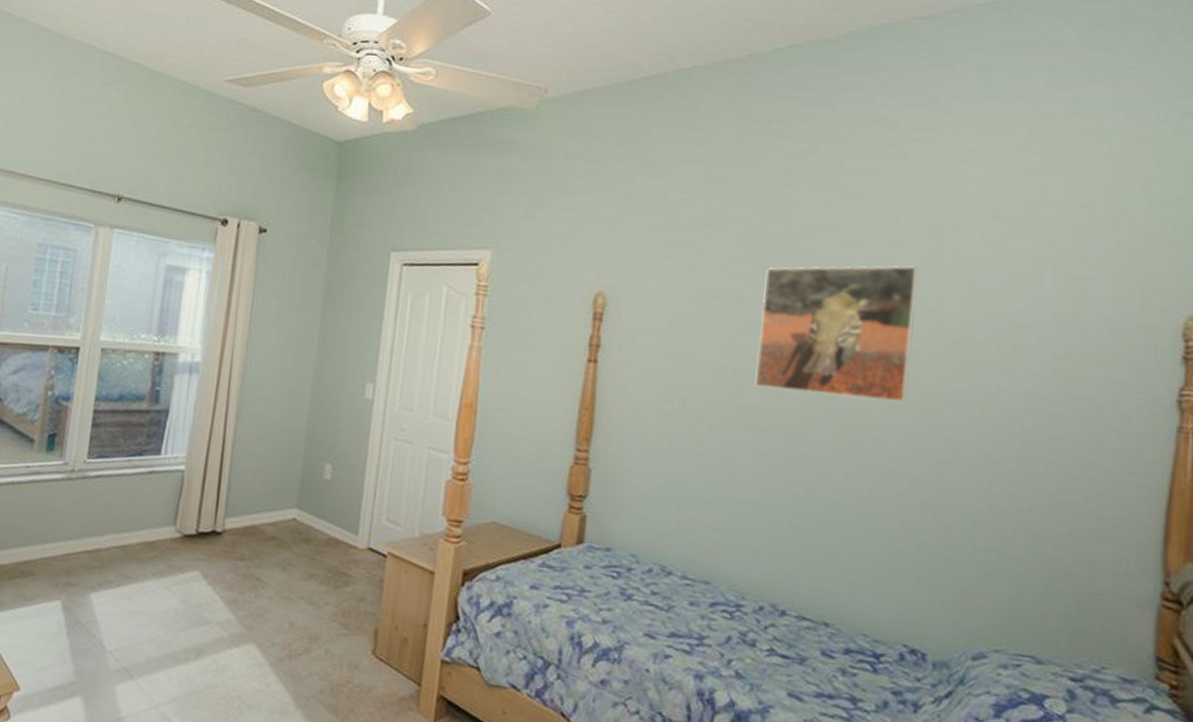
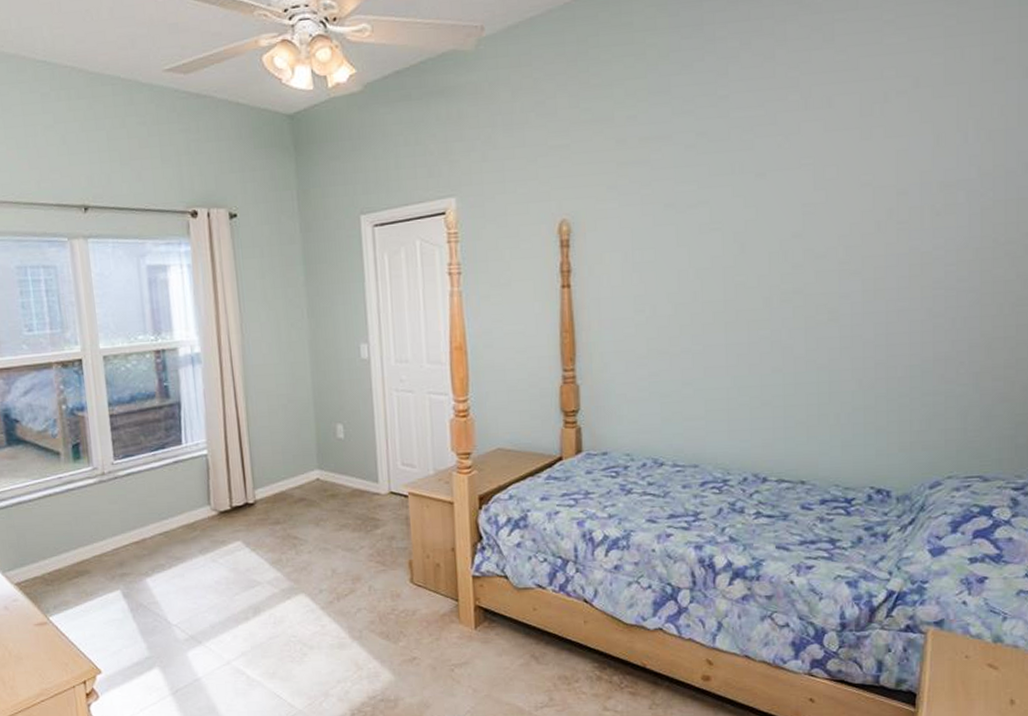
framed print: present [754,266,918,403] -> none [714,145,855,284]

